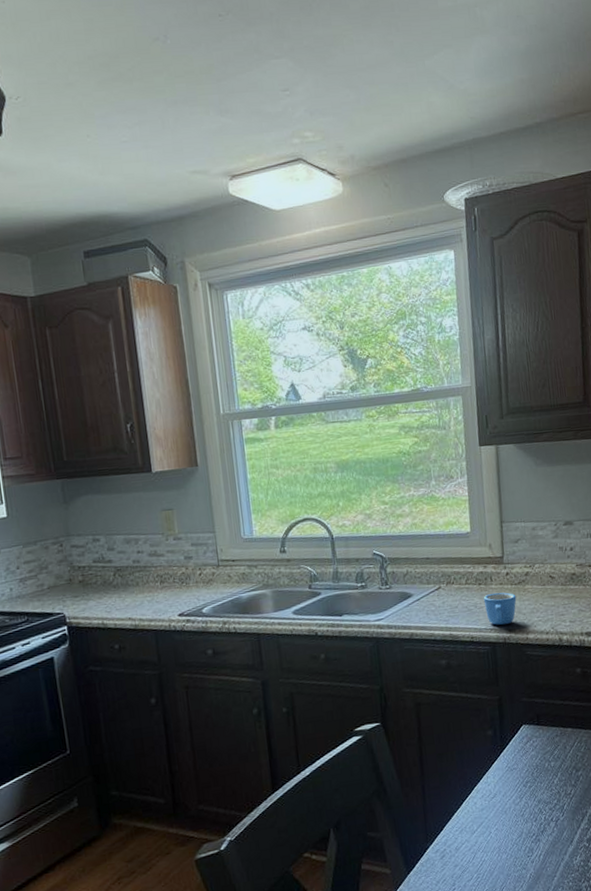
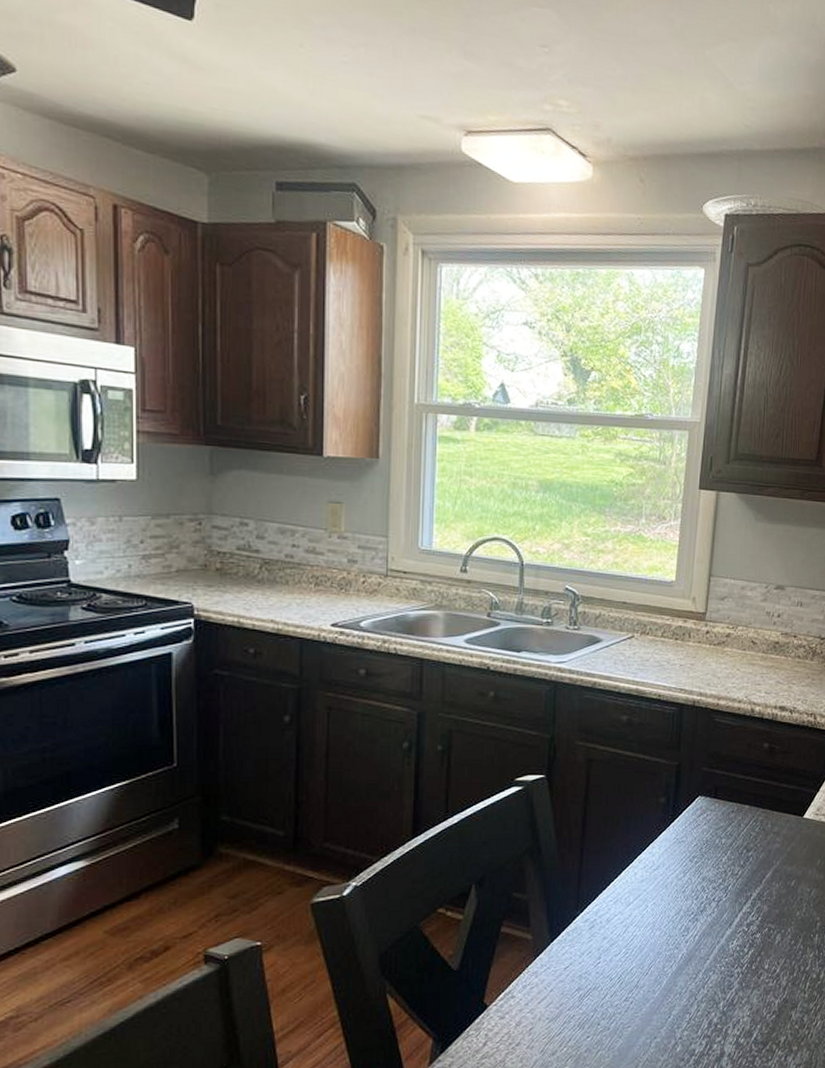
mug: present [483,592,517,625] -> none [678,650,713,687]

